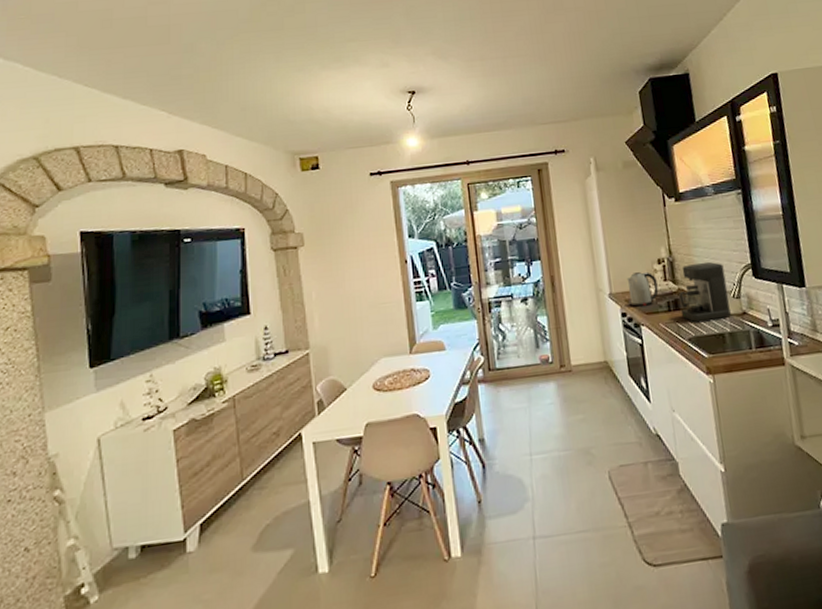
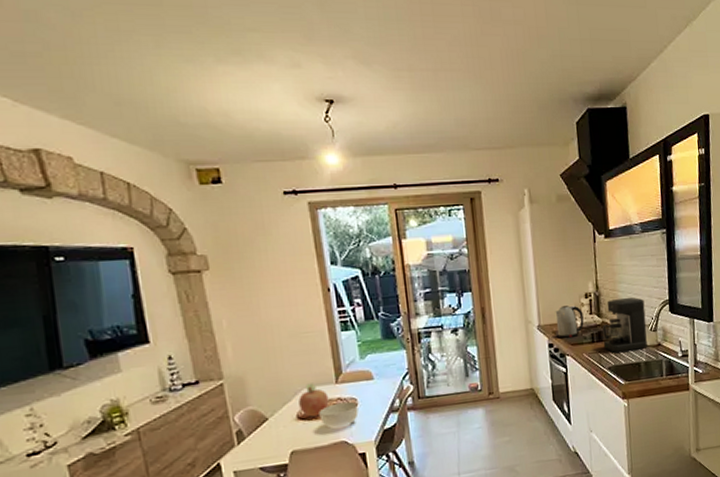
fruit: none [375,353,403,389] -> present [298,383,330,418]
bowl: none [393,372,431,403] -> present [318,401,359,431]

